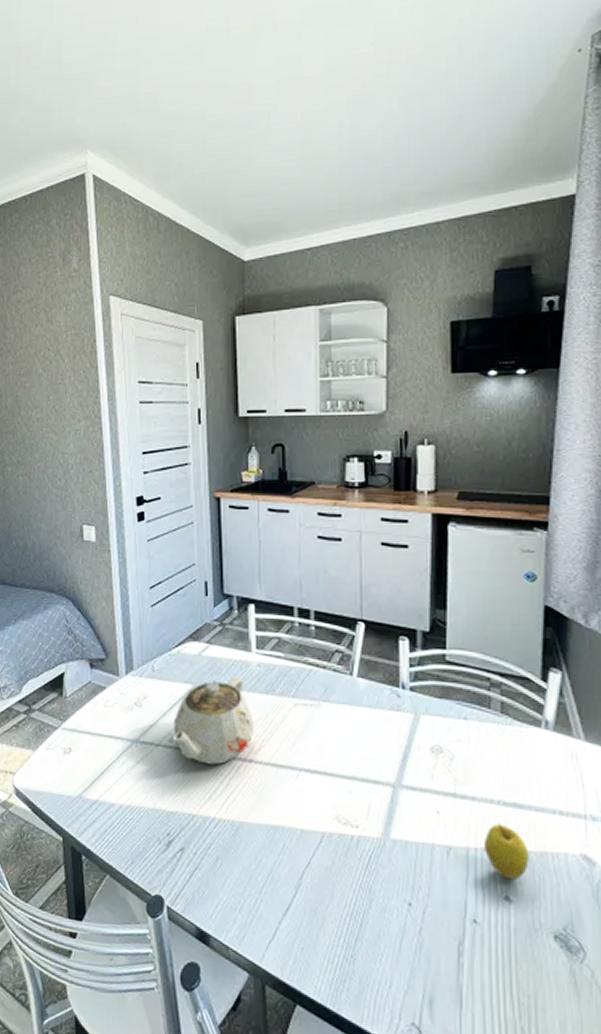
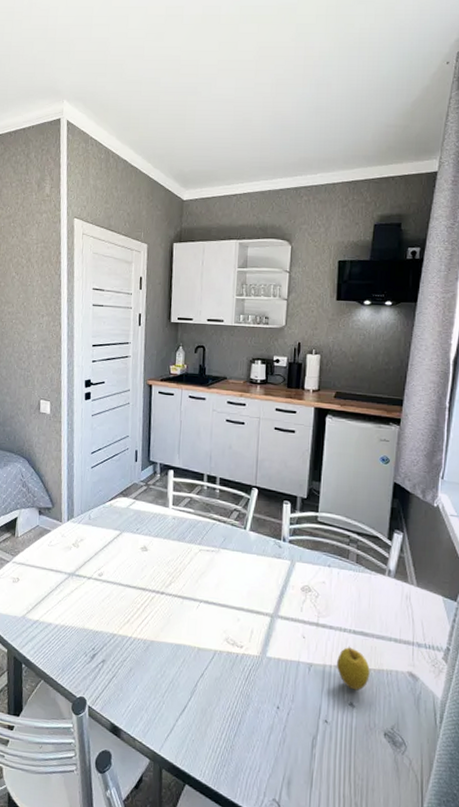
teapot: present [173,676,255,765] -> none [102,526,168,595]

